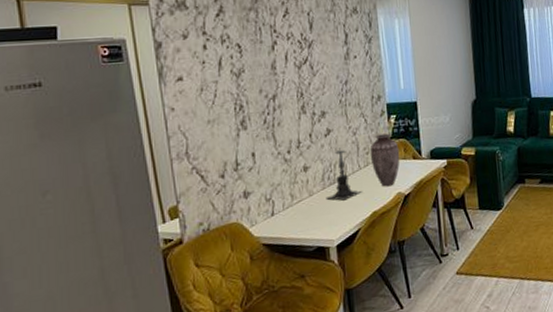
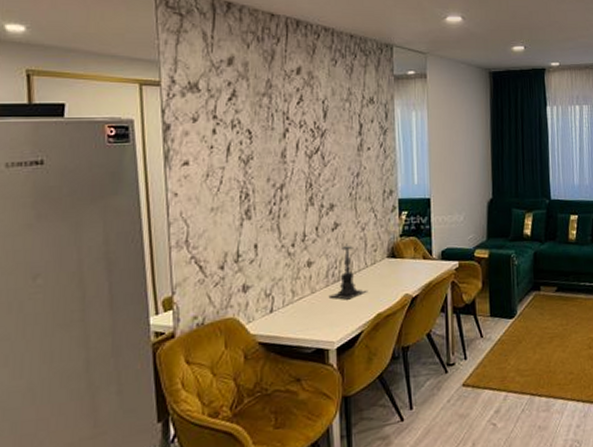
vase: present [370,133,400,187] -> none [378,230,409,288]

